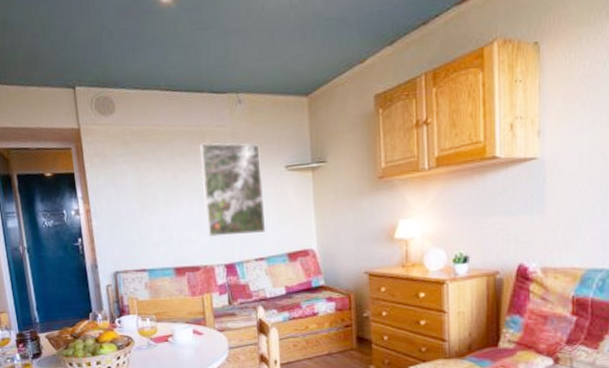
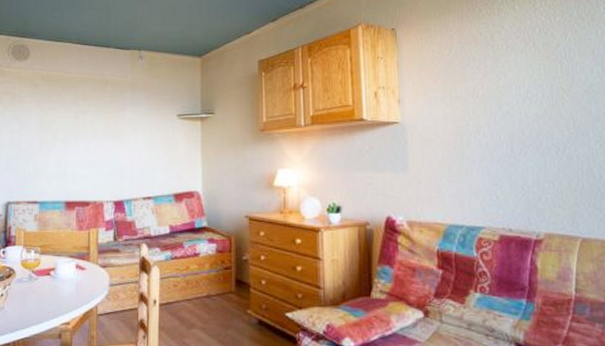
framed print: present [199,142,266,238] -> none [100,90,156,175]

